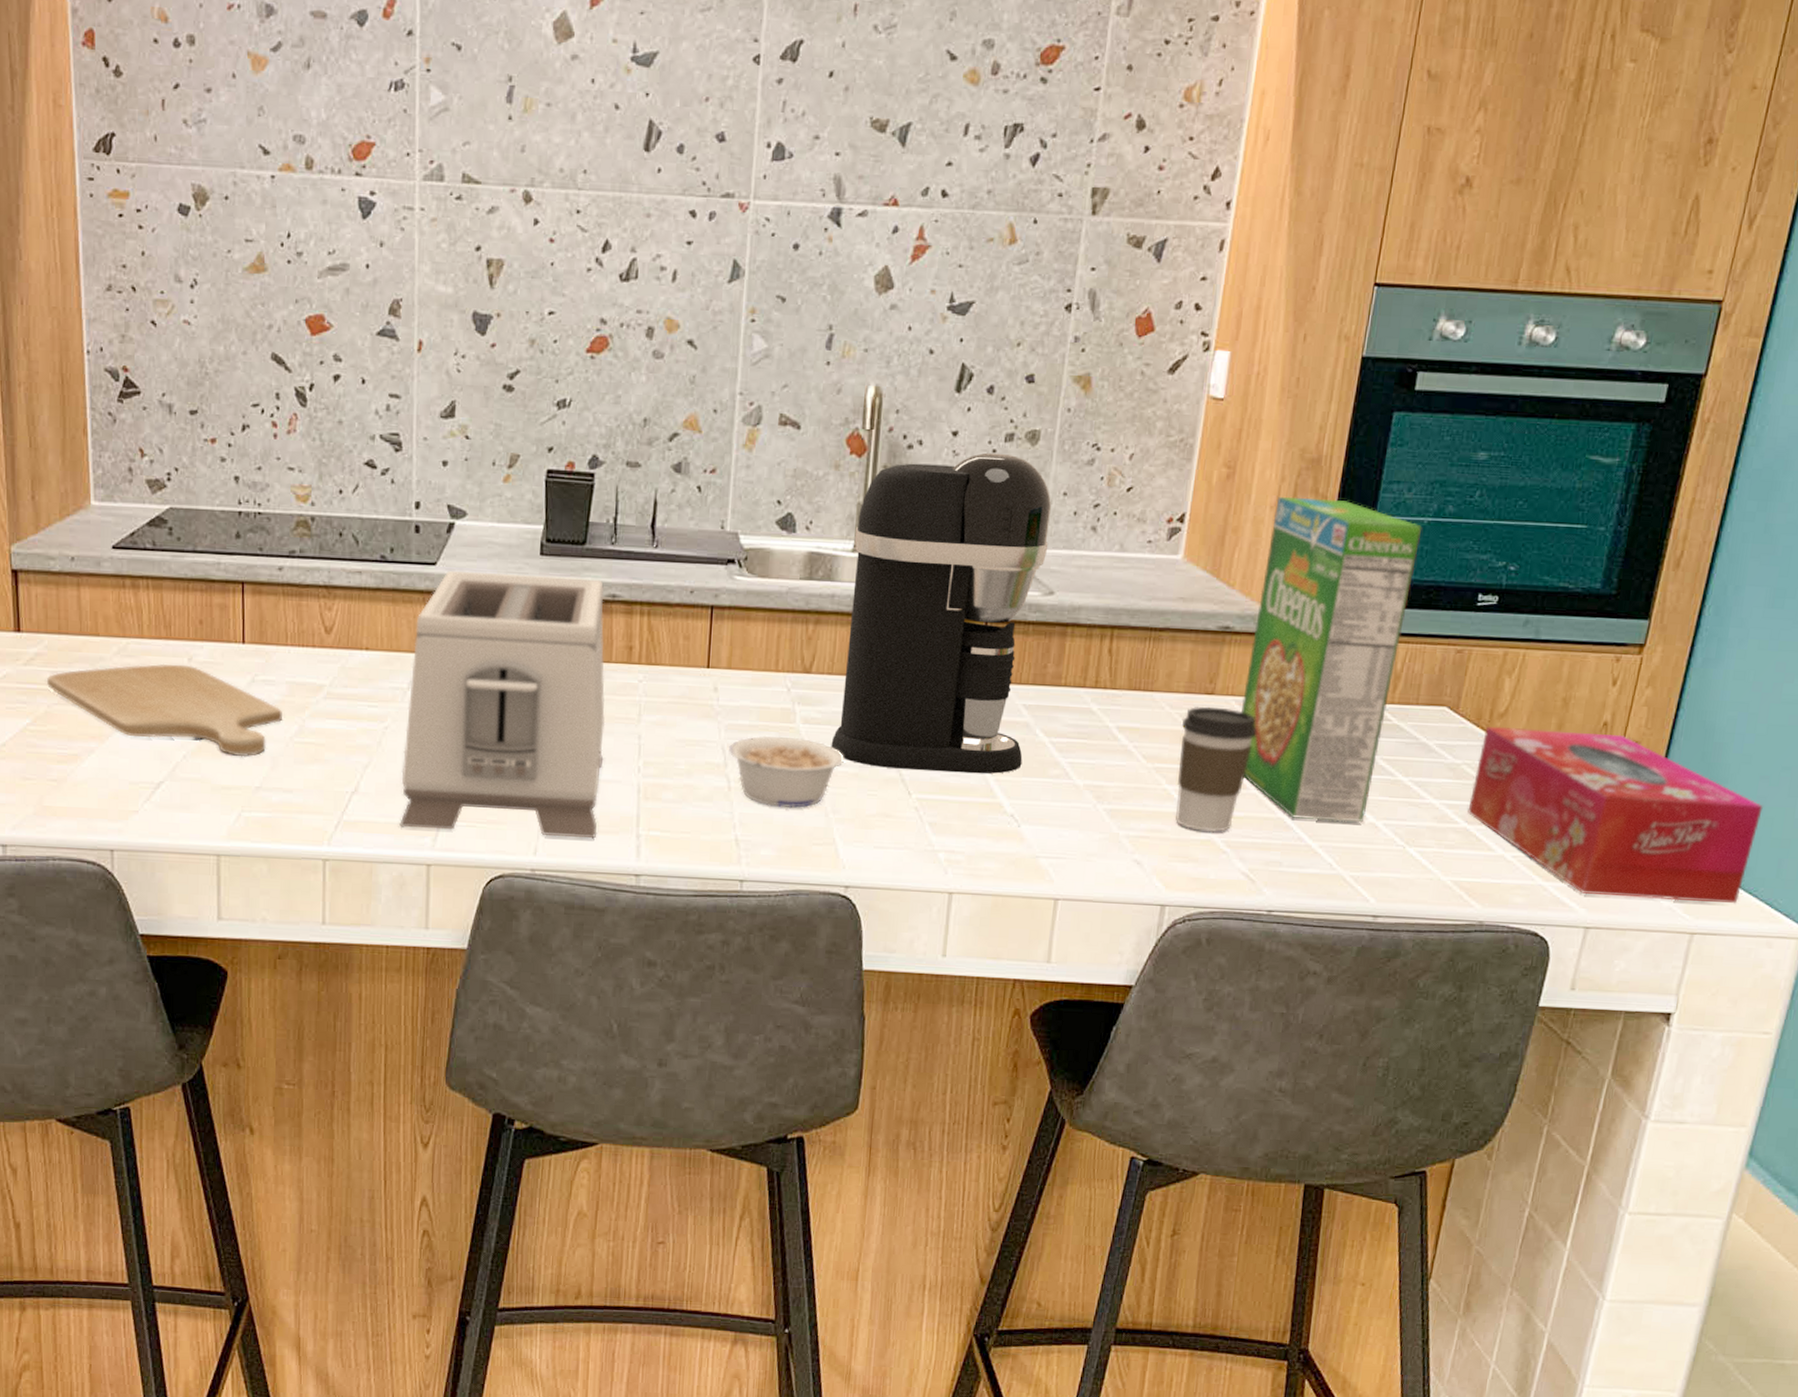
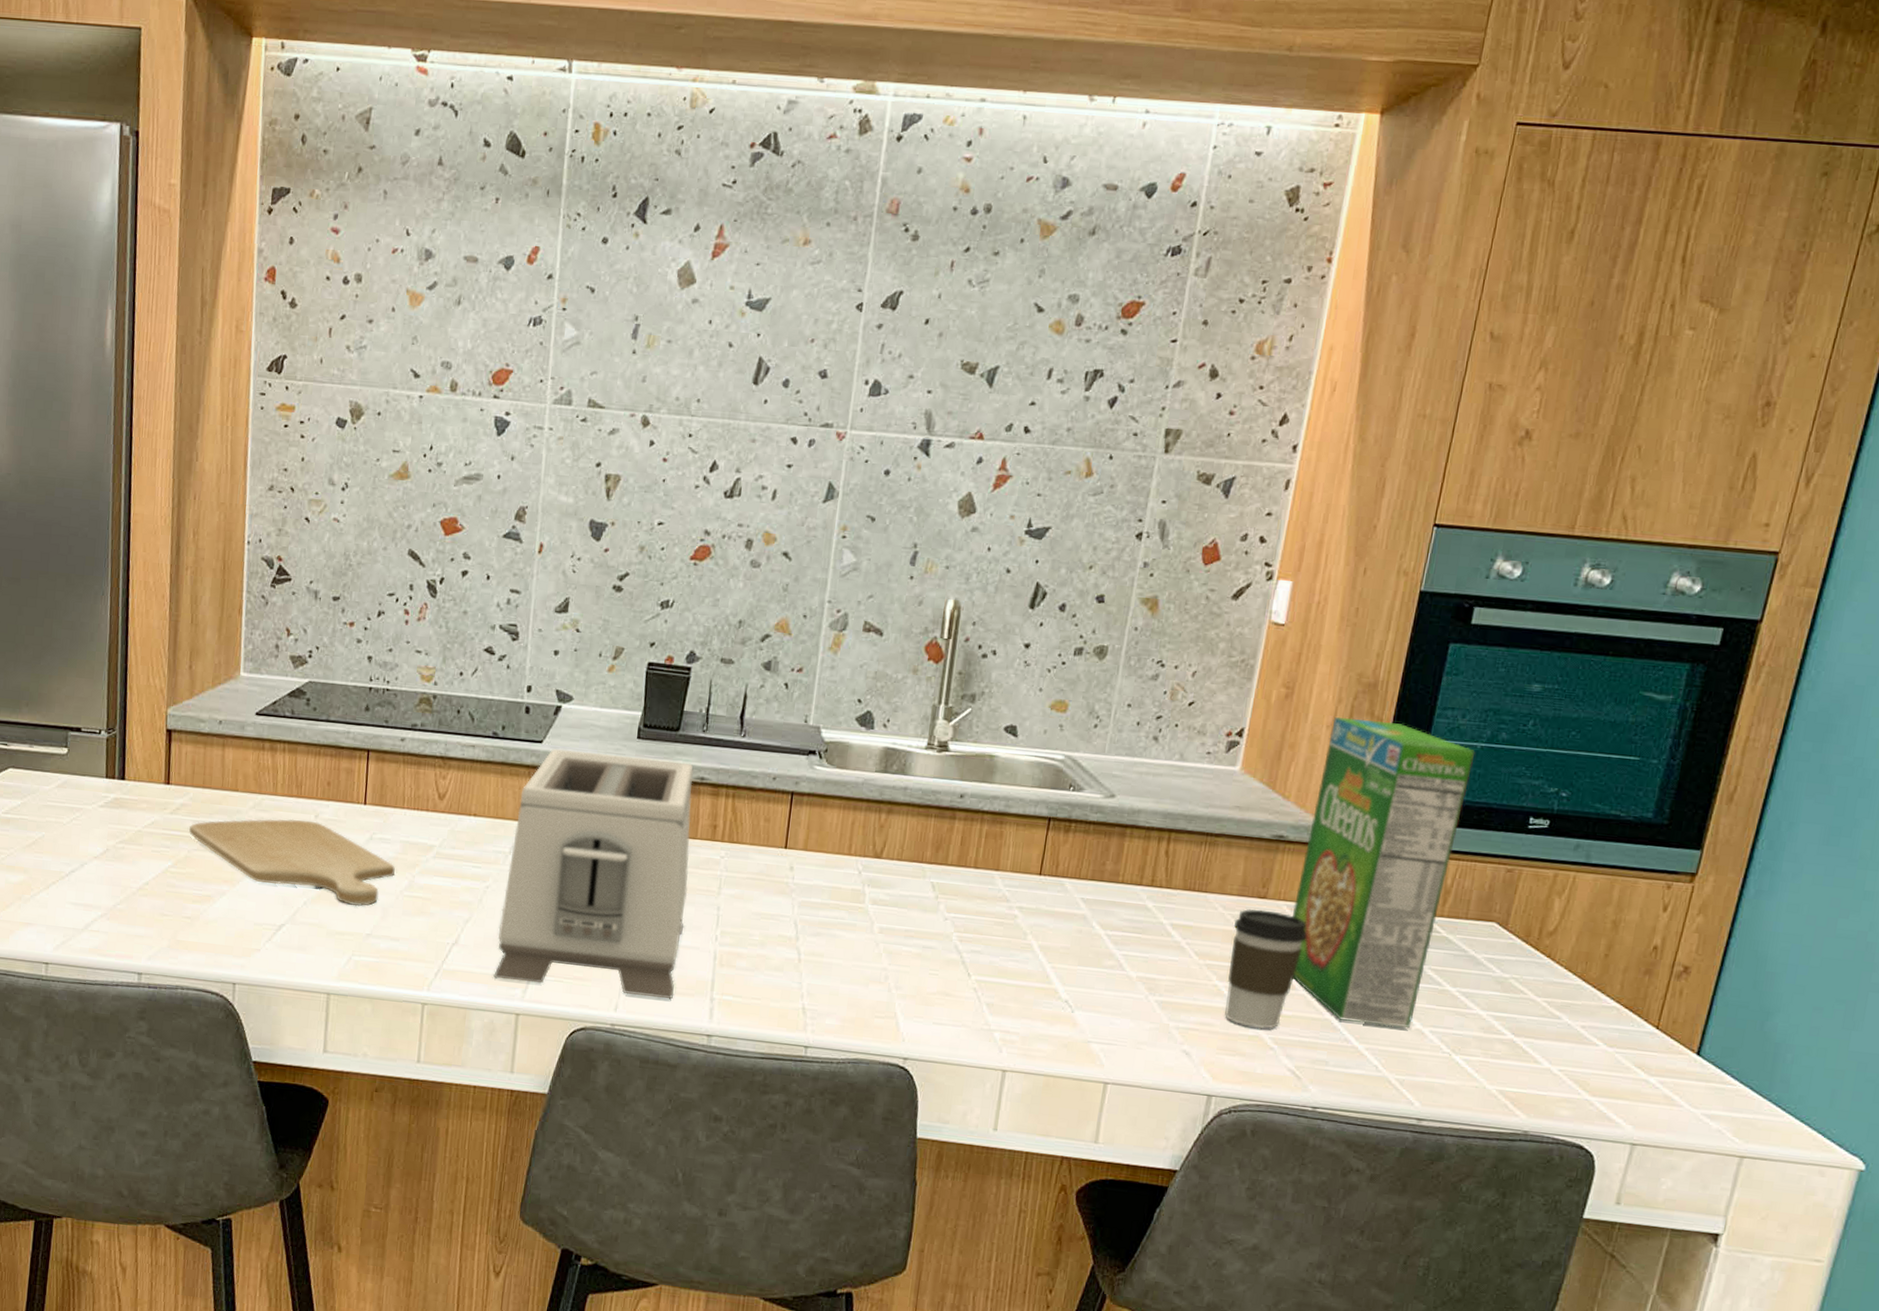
legume: present [729,735,844,809] -> none [801,913,909,983]
coffee maker: present [831,452,1051,774] -> none [896,664,1116,962]
tissue box: present [1467,726,1763,904] -> none [1514,944,1816,1131]

